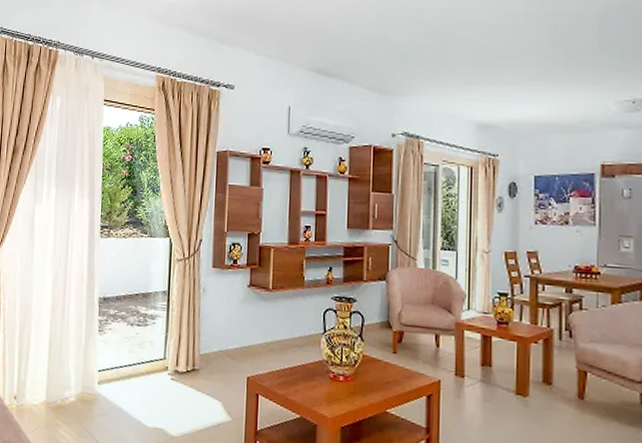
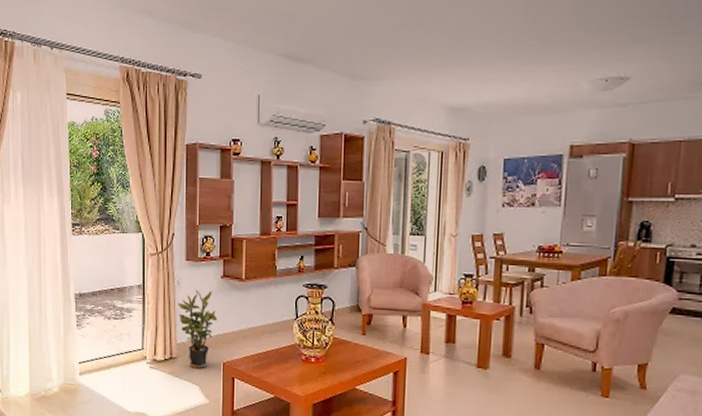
potted plant: none [203,297,242,383] -> present [178,289,217,369]

